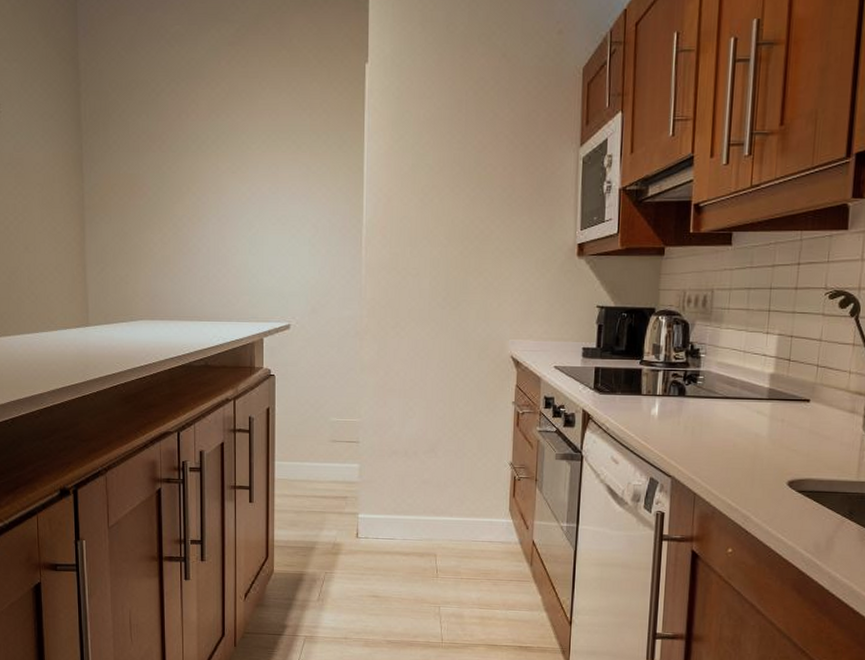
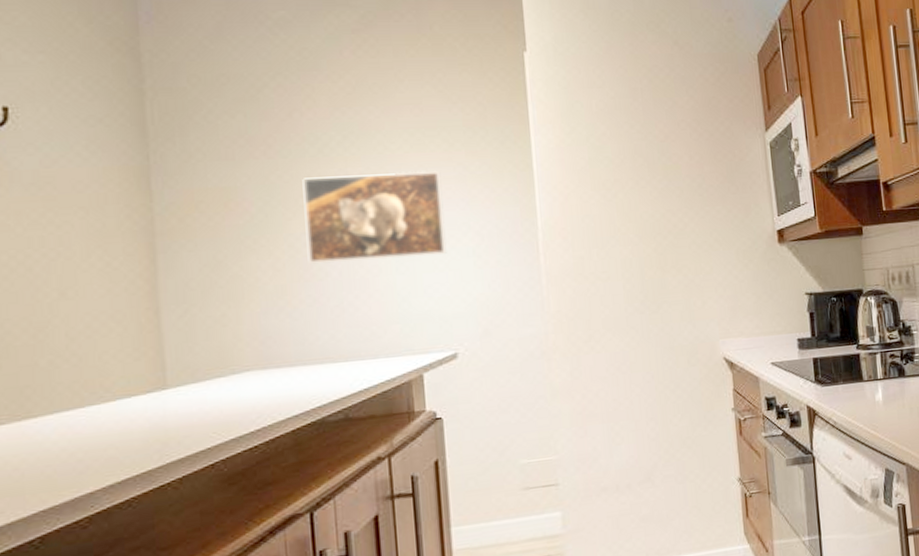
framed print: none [185,168,289,241] -> present [302,170,447,263]

